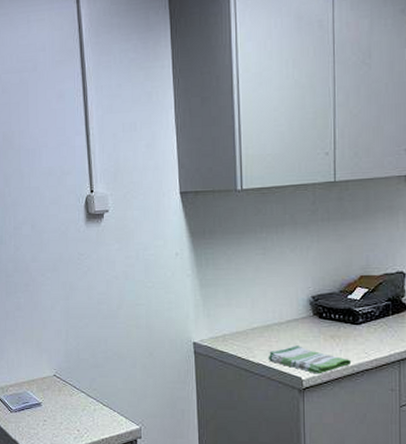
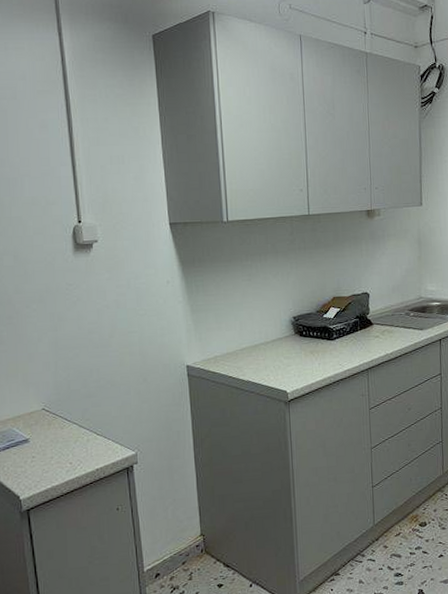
dish towel: present [268,346,352,374] -> none [256,362,329,387]

